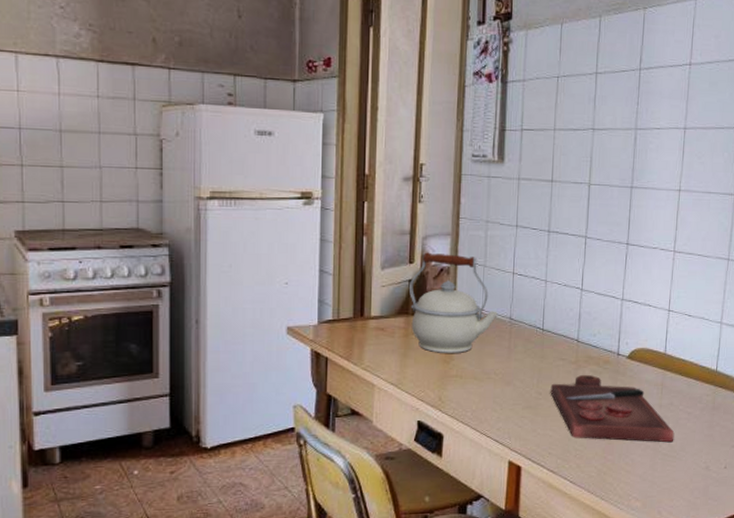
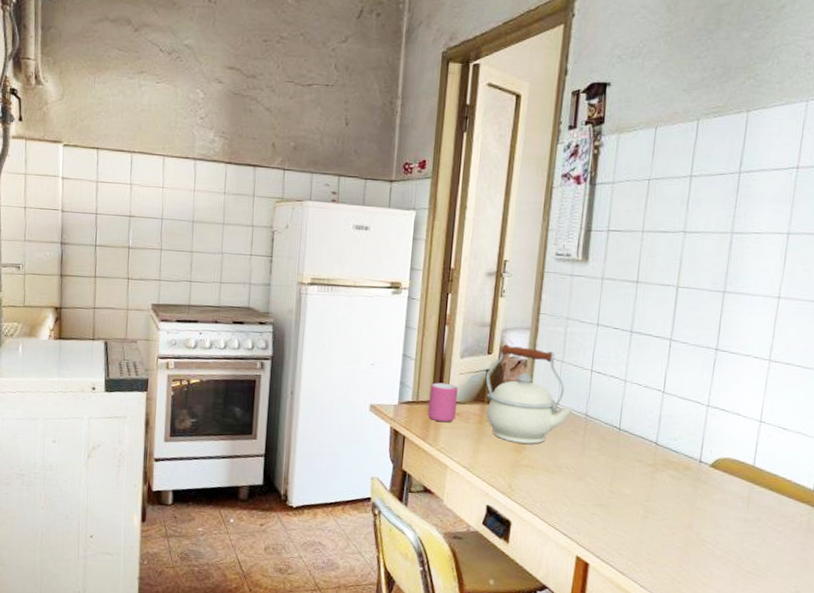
mug: none [351,297,381,339] -> present [428,382,458,423]
cutting board: present [550,374,675,443] -> none [624,478,761,560]

